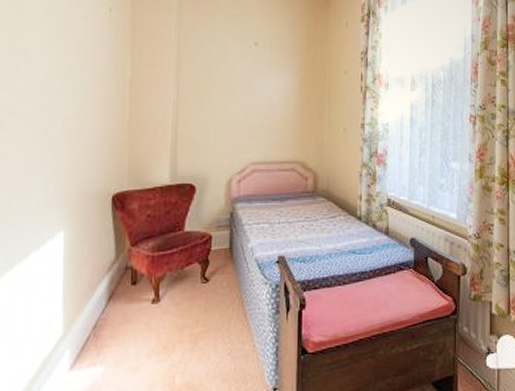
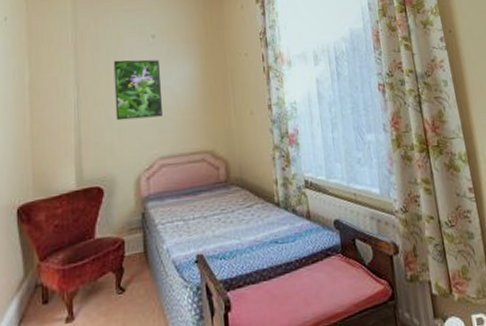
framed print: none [213,64,261,124] -> present [113,59,163,121]

